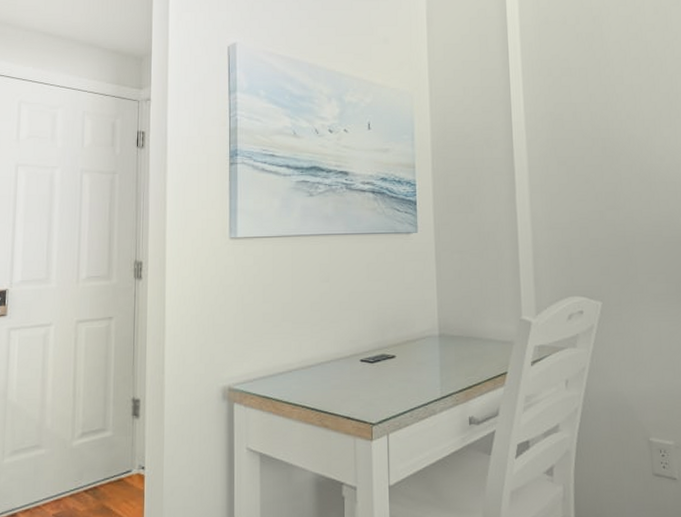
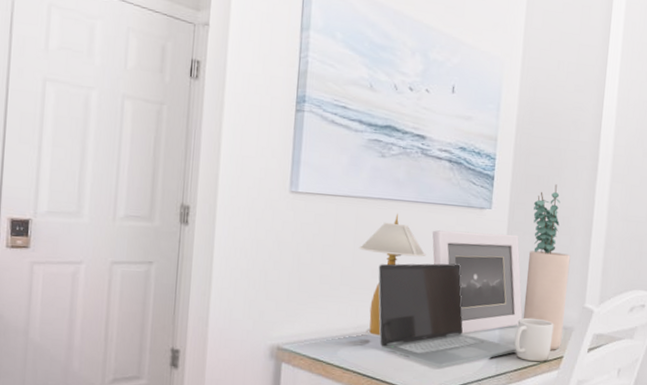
table lamp: none [296,247,360,370] -> present [358,213,426,338]
laptop: none [316,289,460,396] -> present [378,263,517,369]
picture frame: none [363,255,461,358] -> present [432,230,523,334]
mug: none [456,335,494,381] -> present [514,317,554,362]
vase: none [458,201,504,367] -> present [523,184,571,350]

